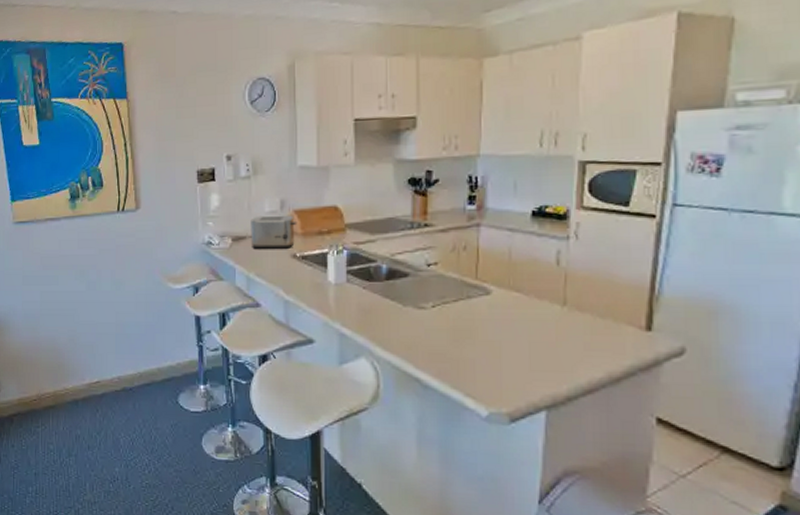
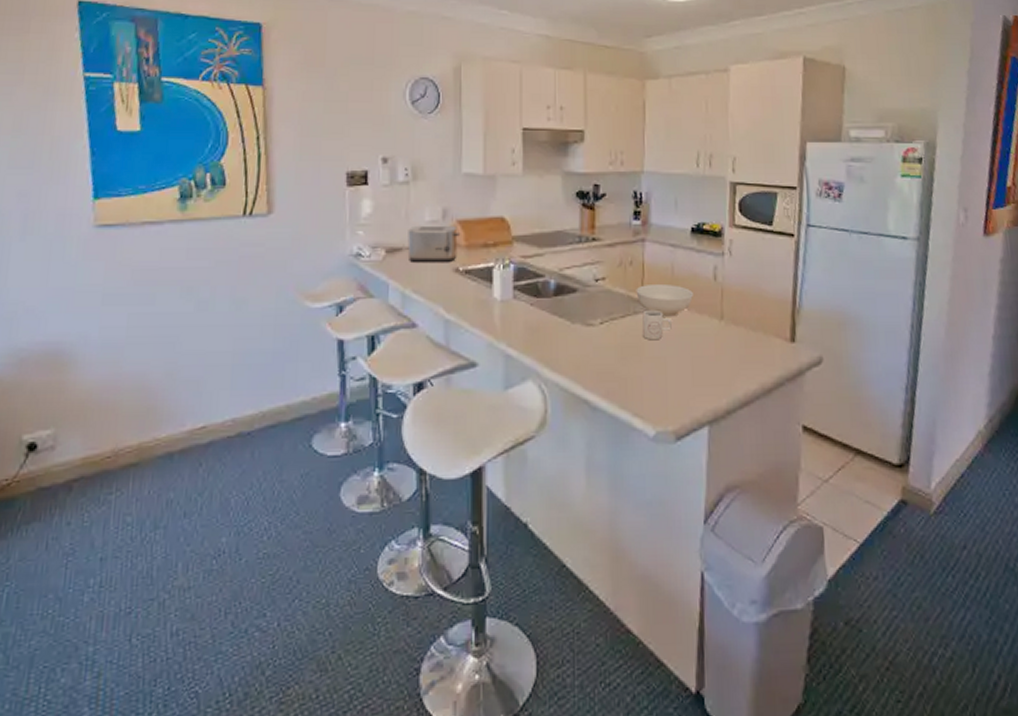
bowl: none [469,268,534,302] -> present [636,283,694,317]
mug: none [476,294,508,325] -> present [642,309,672,341]

